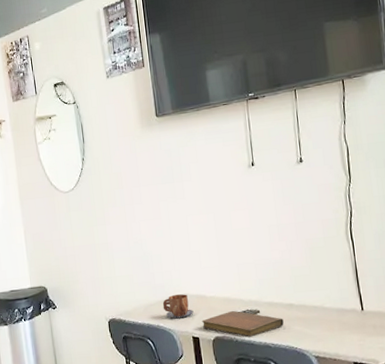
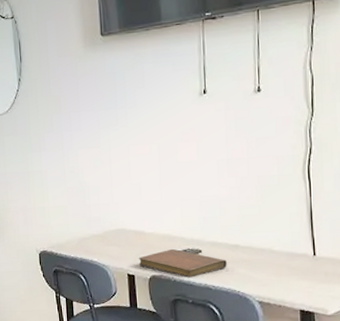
mug: present [162,294,194,318] -> none [97,229,130,253]

